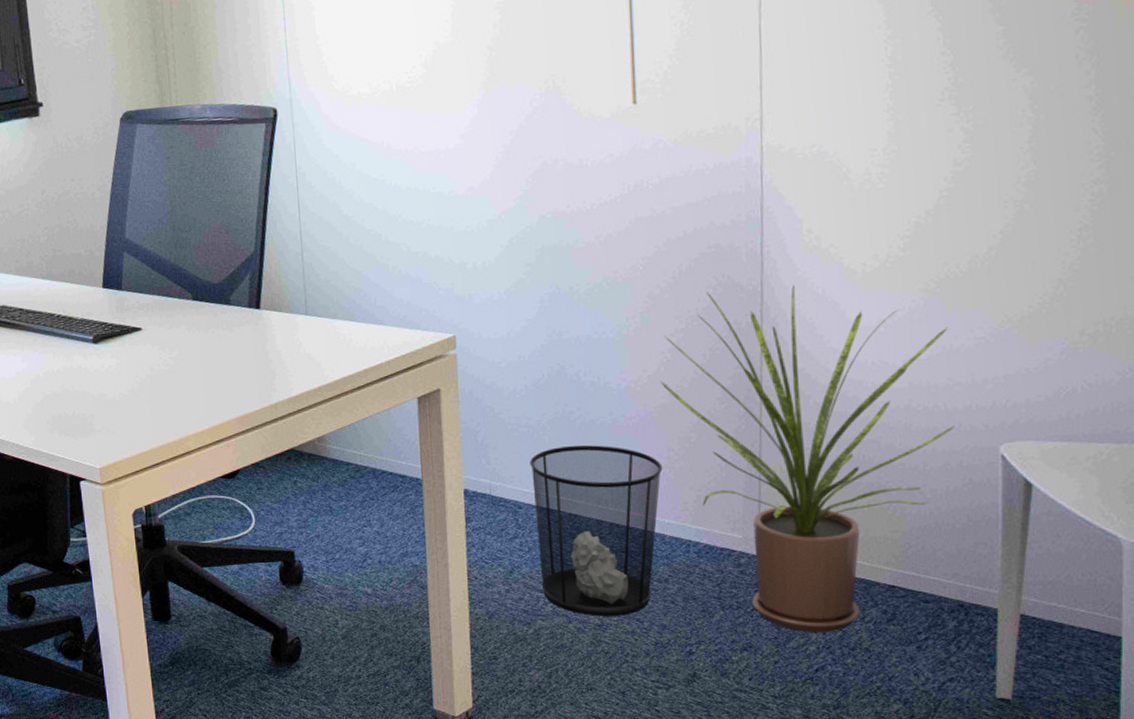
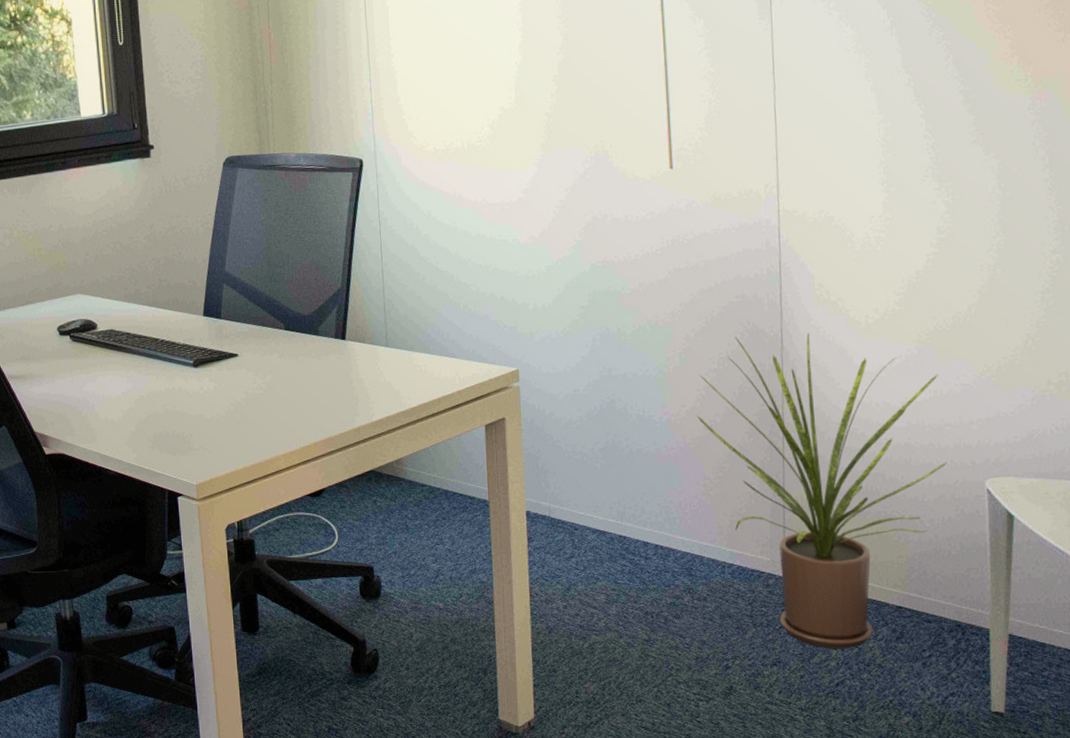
waste bin: present [530,445,663,616] -> none [584,472,700,632]

